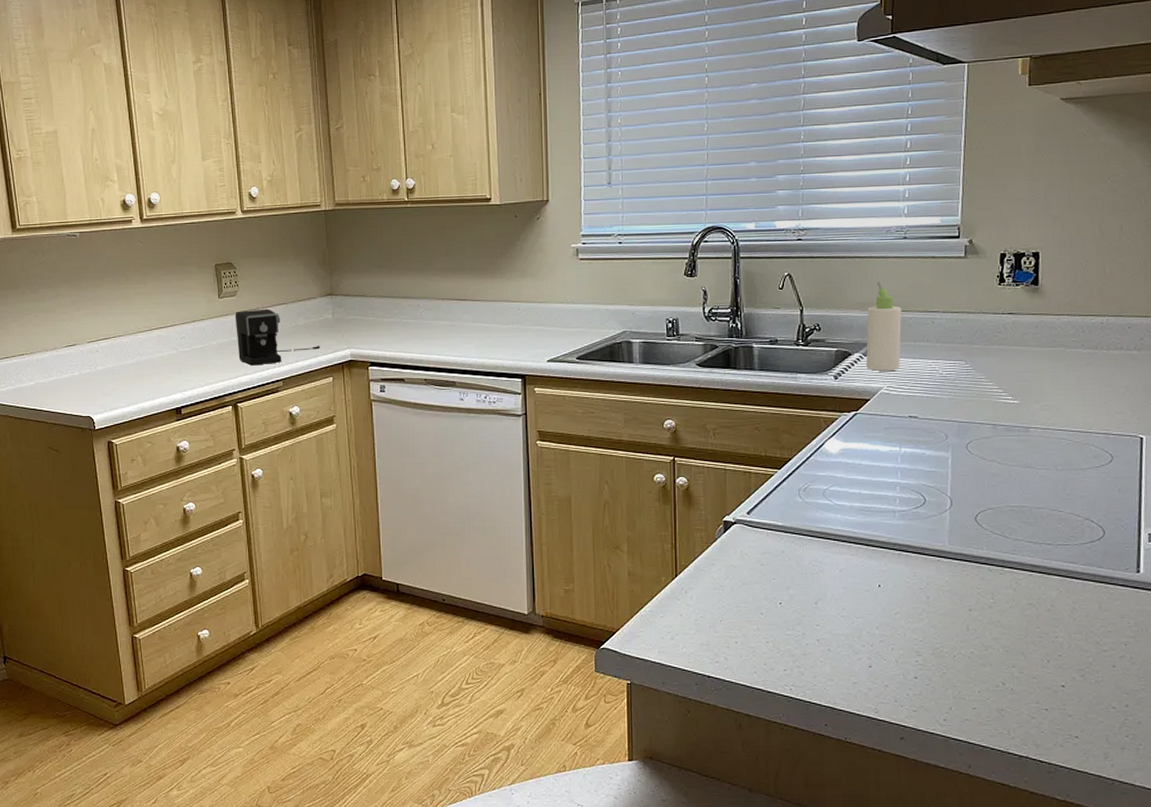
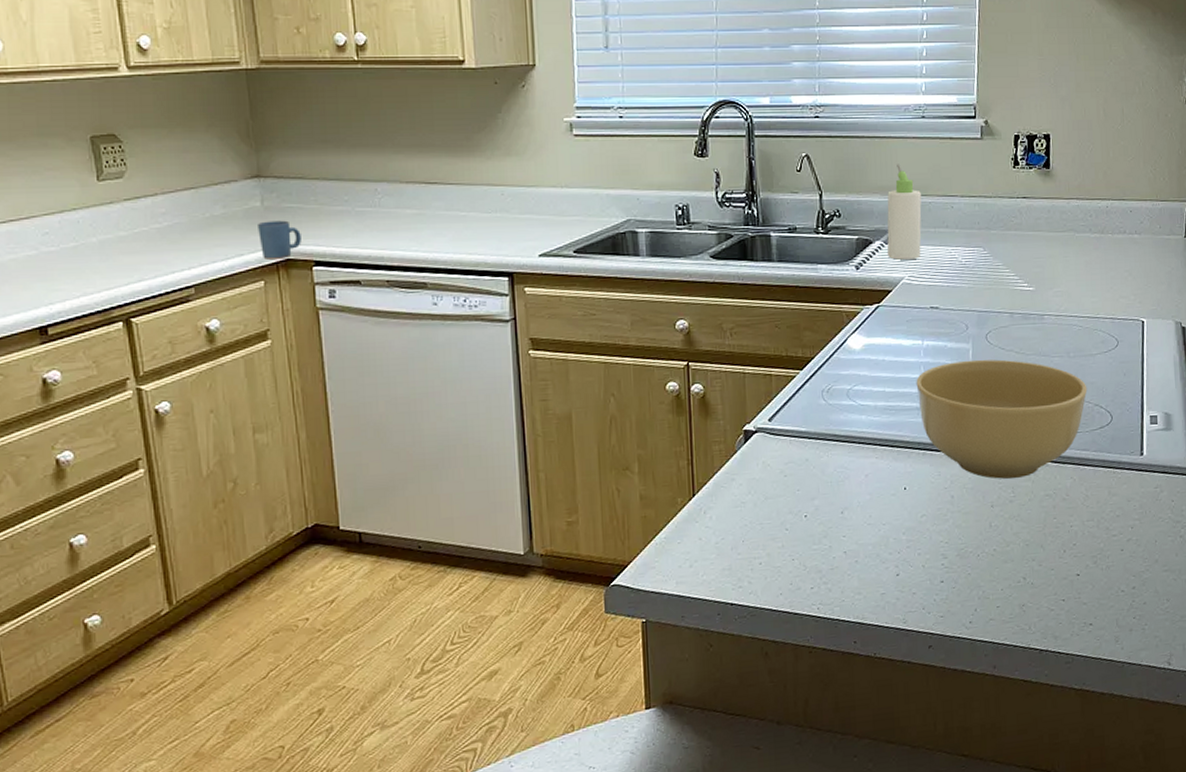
coffee maker: present [235,308,320,366] -> none [122,194,246,269]
mug: none [329,329,361,361] -> present [258,220,301,261]
bowl: none [892,468,1077,584] -> present [916,359,1088,479]

